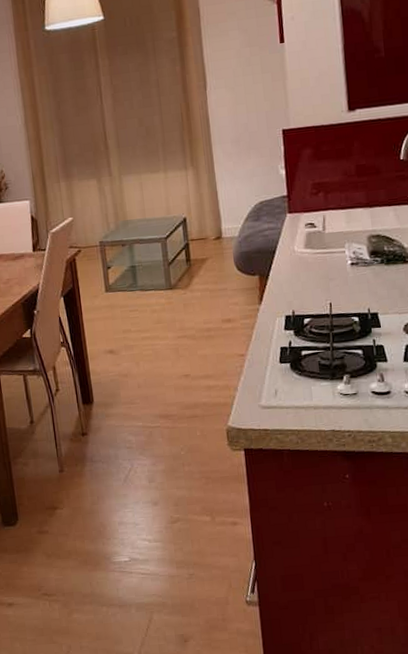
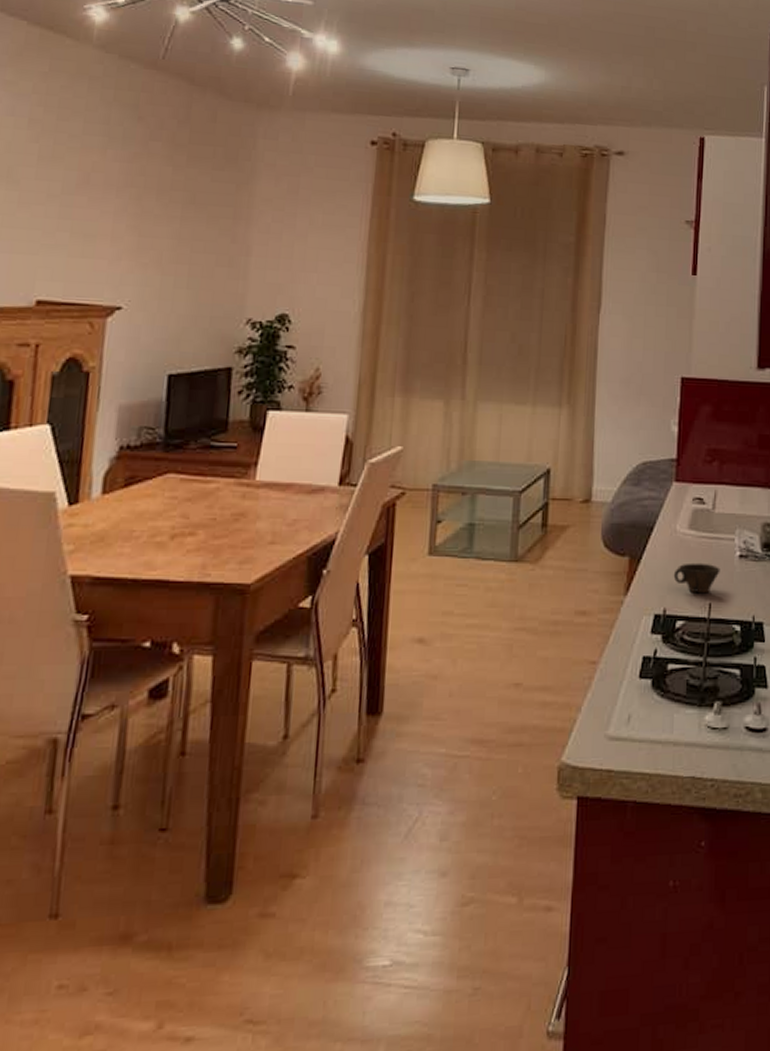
cup: none [297,273,336,297] -> present [673,563,720,594]

